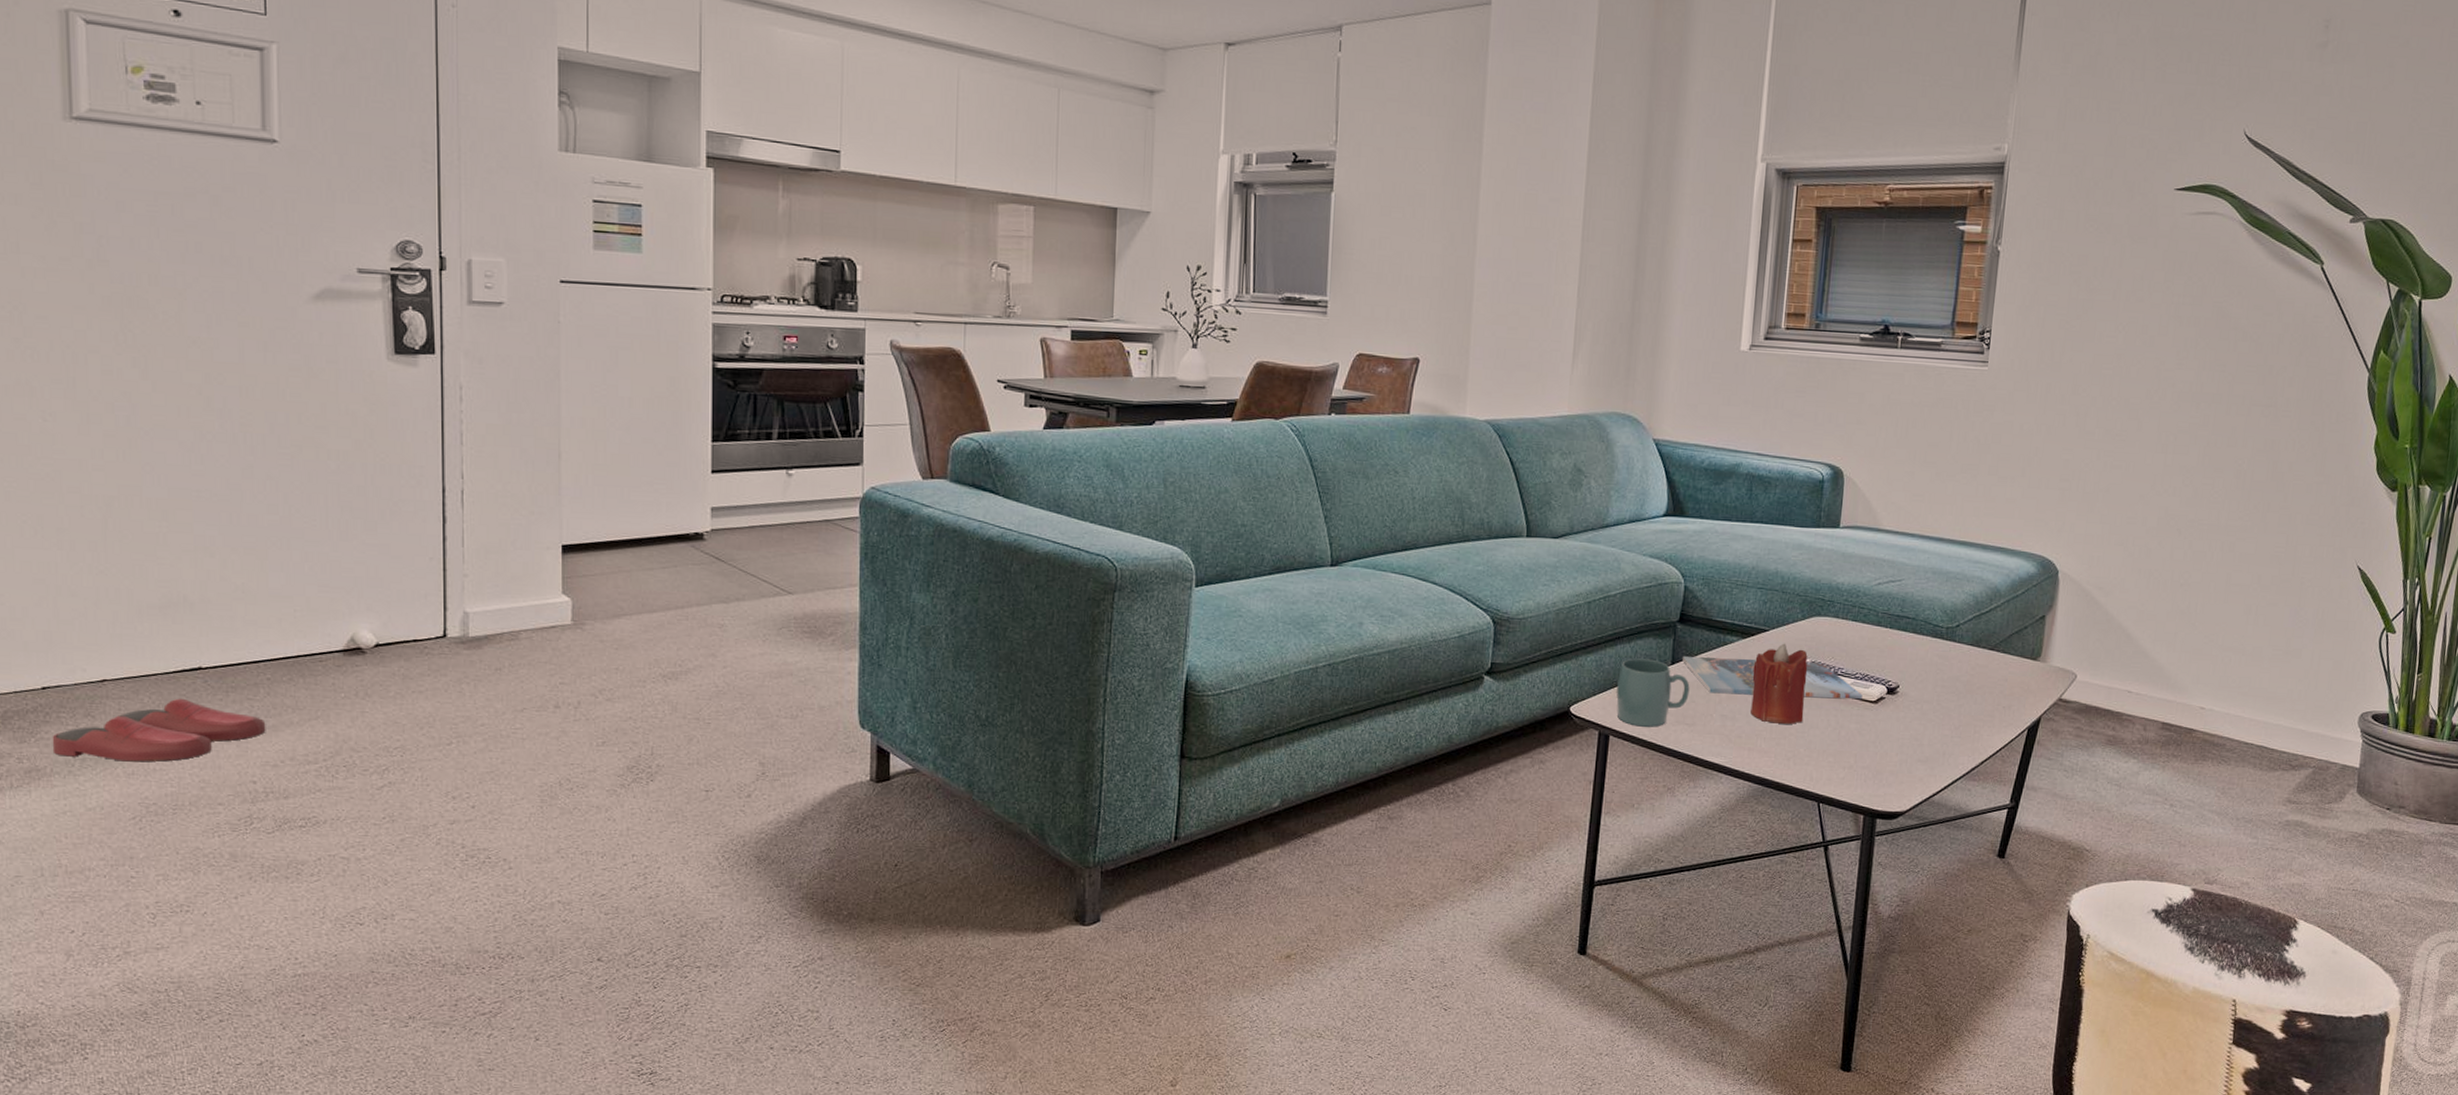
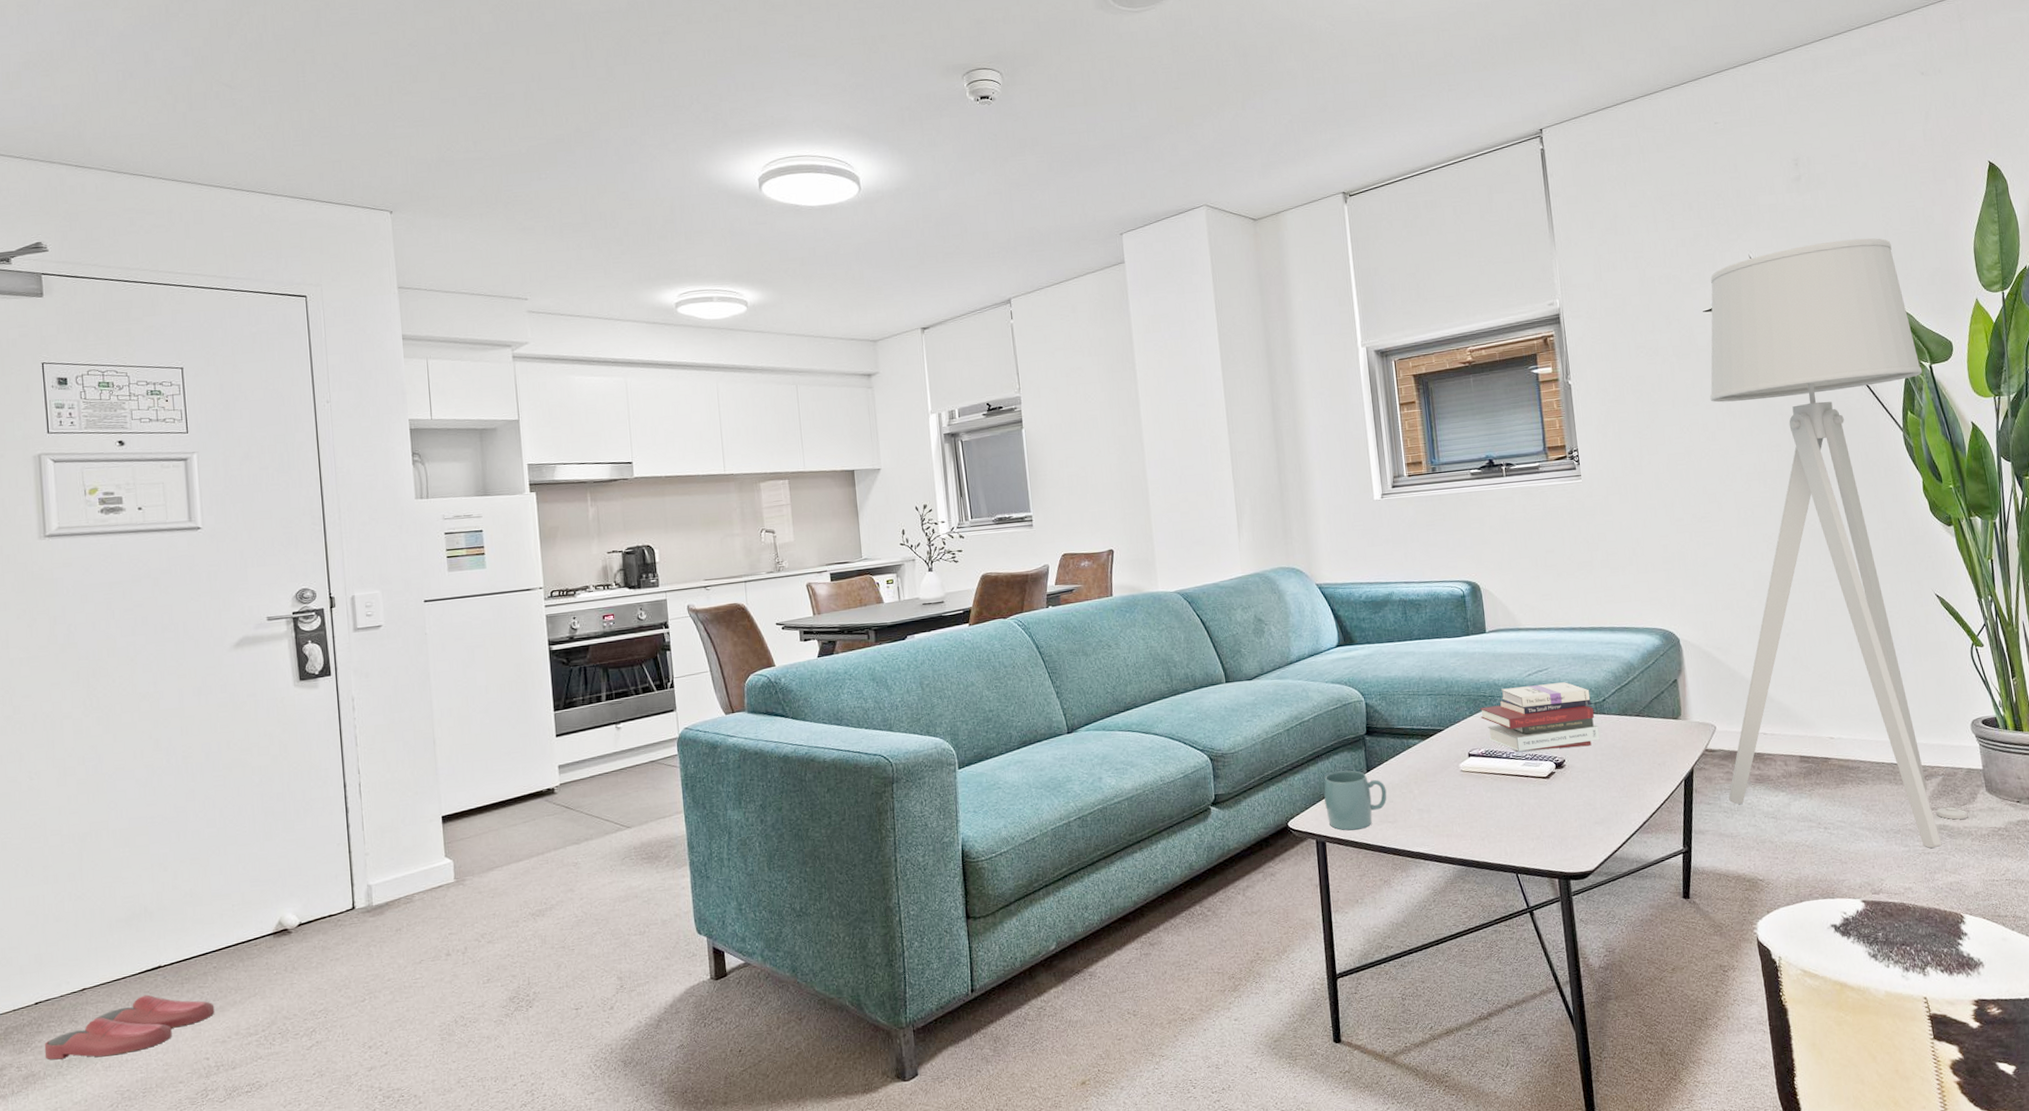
magazine: present [1683,657,1863,700] -> none [1376,750,1536,792]
candle: present [1750,643,1808,724] -> none [1437,738,1489,810]
books: none [1813,595,1945,675] -> present [1479,682,1600,752]
floor lamp: none [2072,129,2413,844] -> present [1710,238,1968,848]

